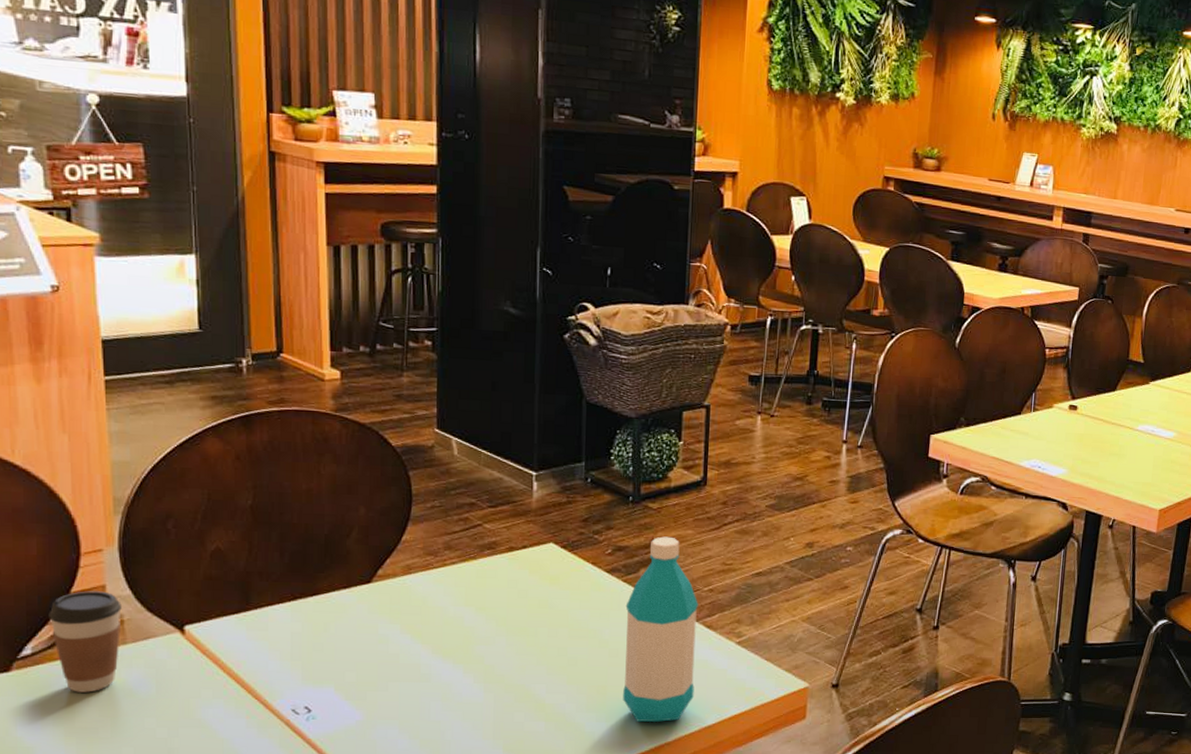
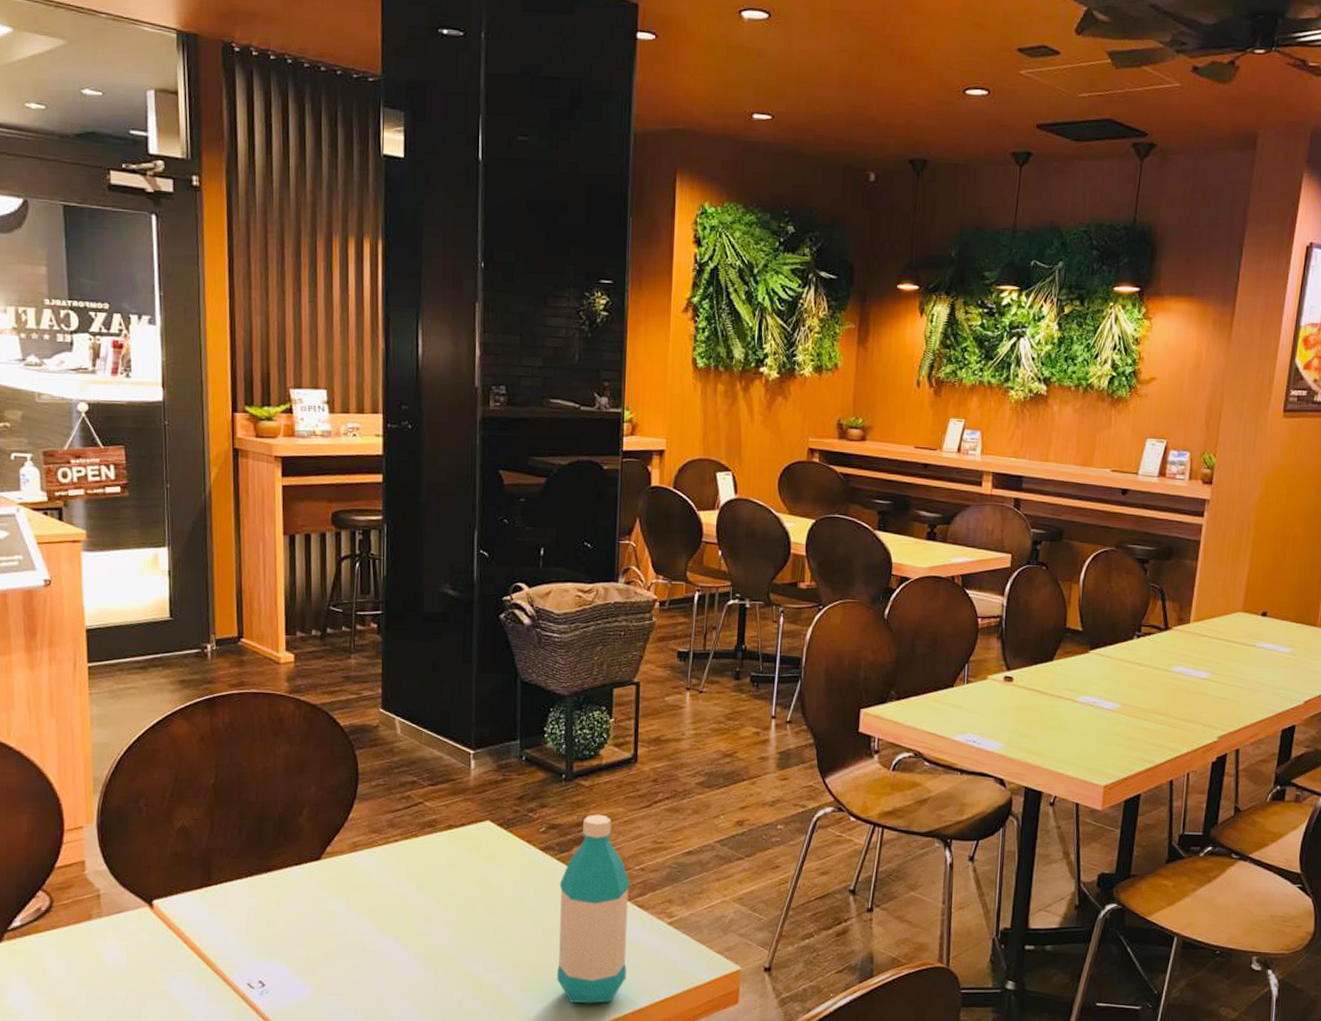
coffee cup: present [48,591,122,693] -> none [35,866,98,964]

